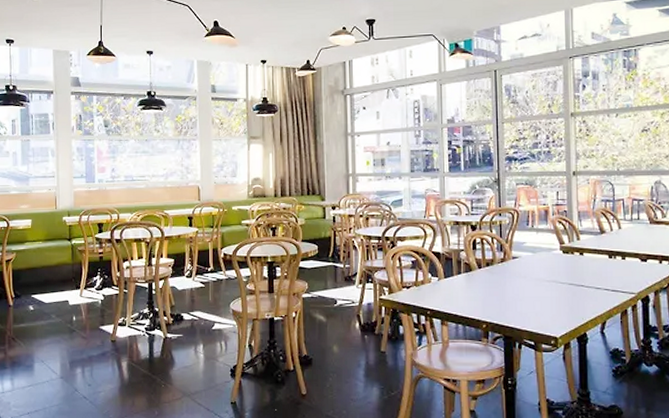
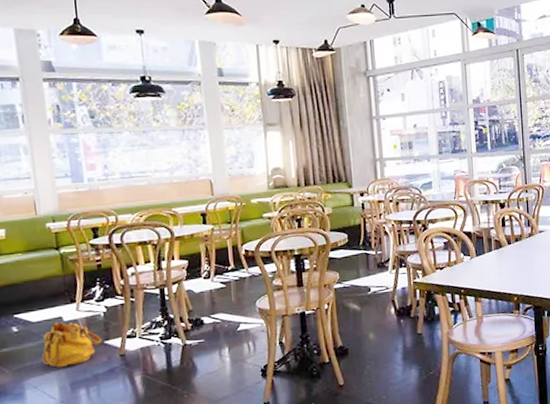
handbag: none [49,303,98,346] -> present [41,320,102,368]

